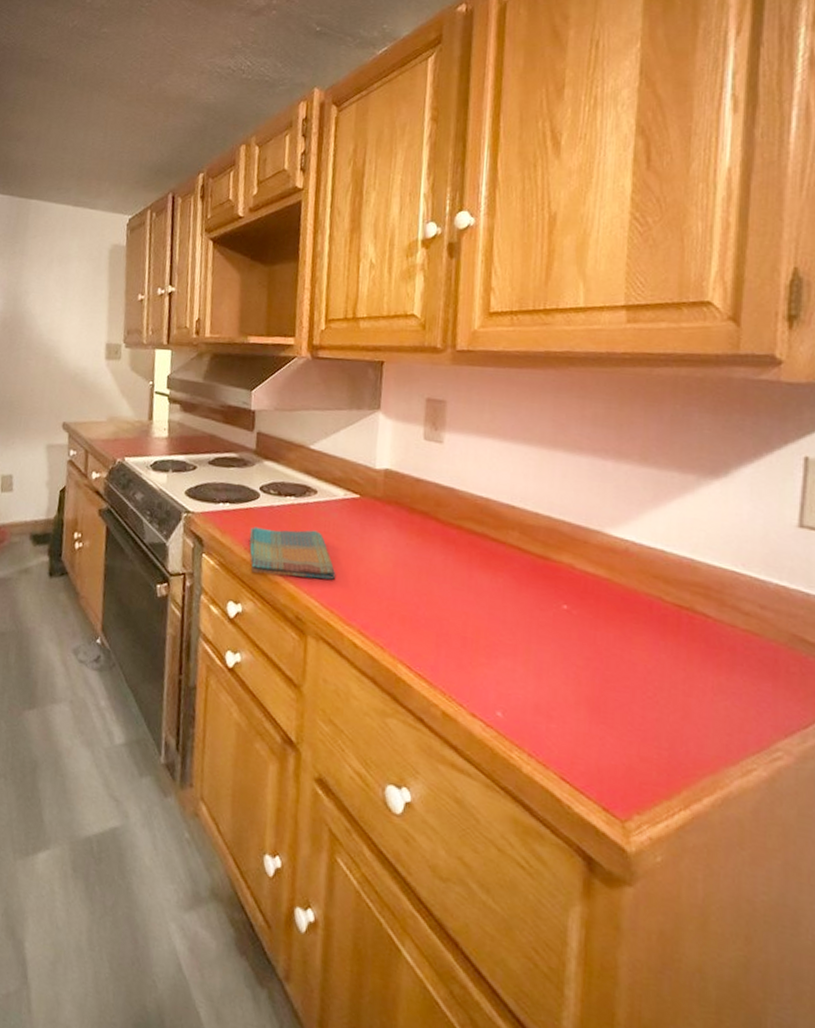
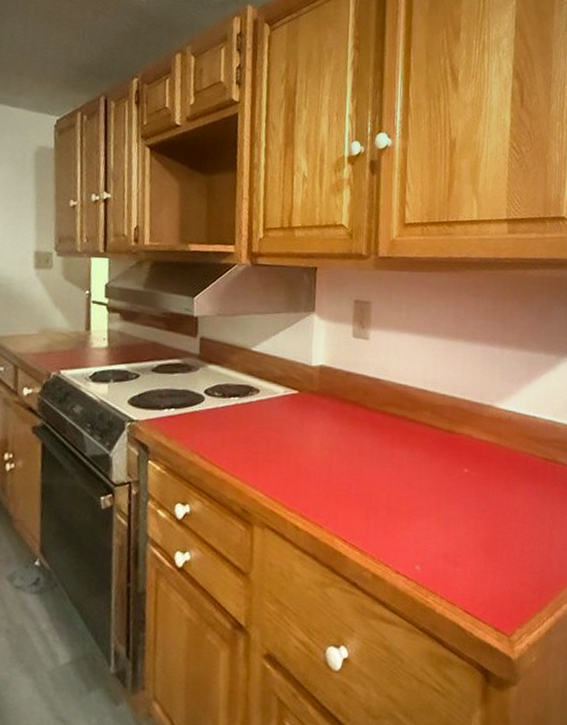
dish towel: present [249,526,336,580] -> none [195,427,279,473]

